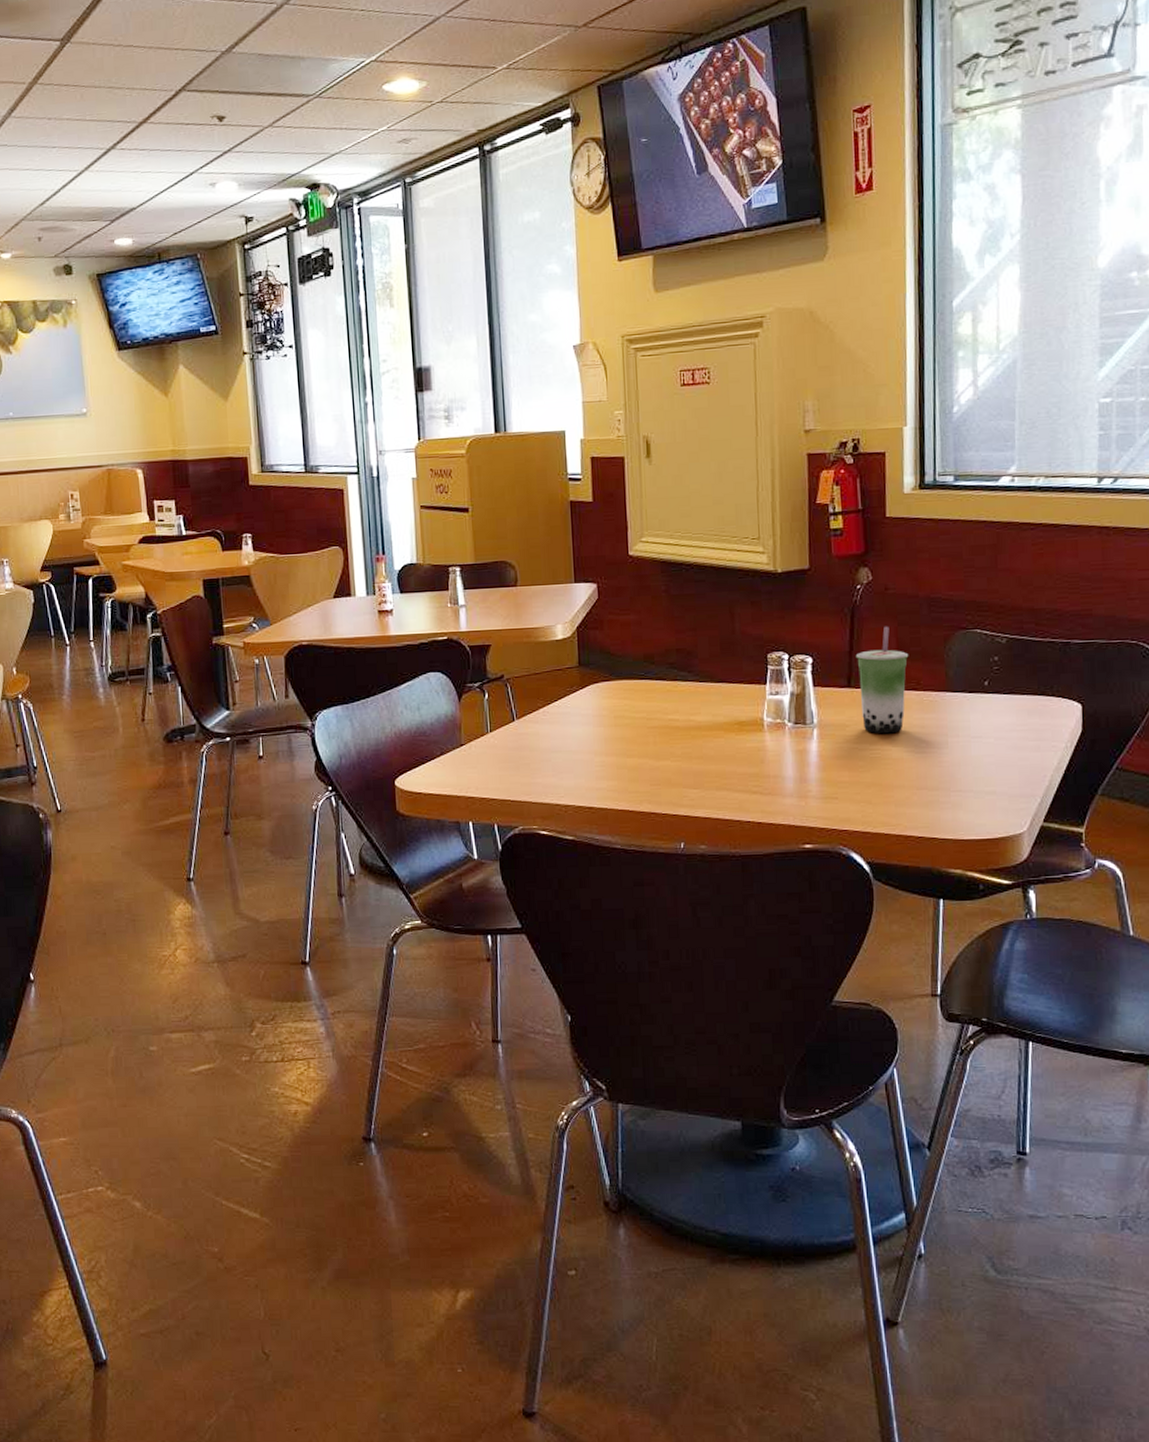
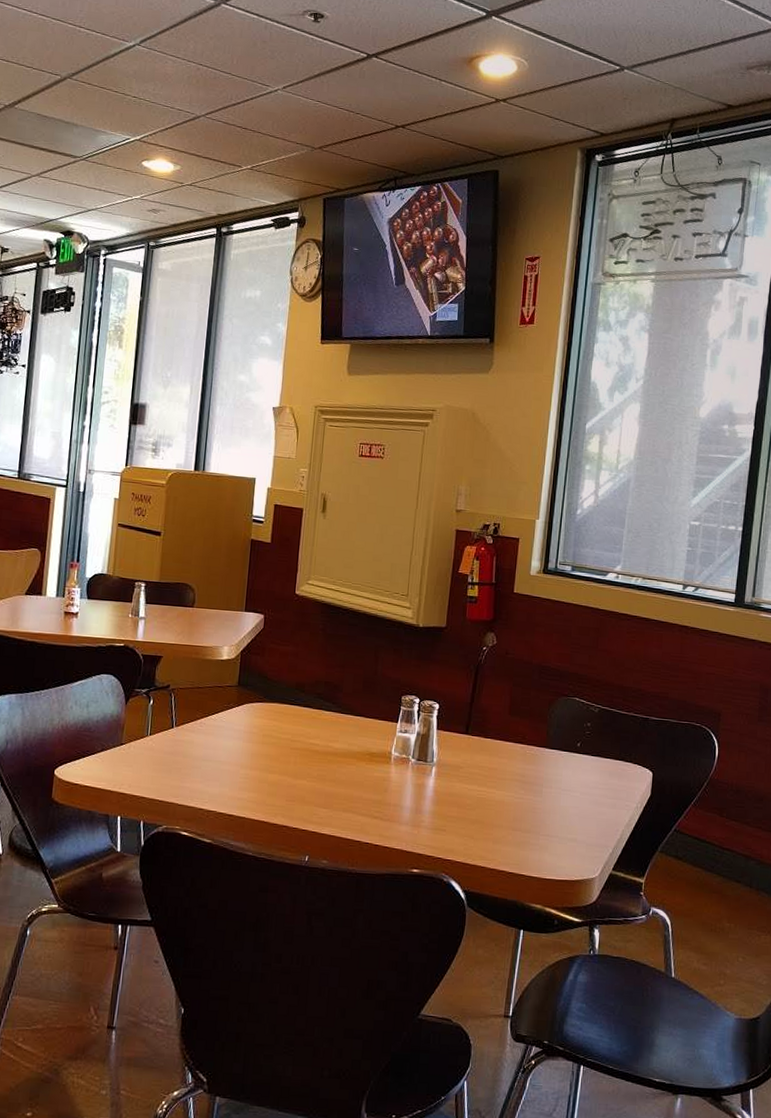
beverage cup: present [855,626,909,734] -> none [474,685,519,779]

